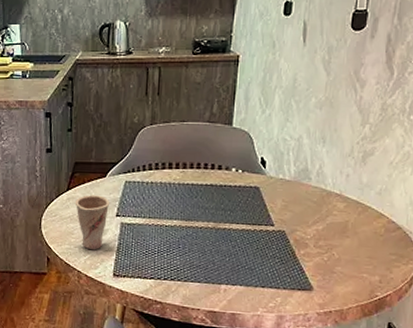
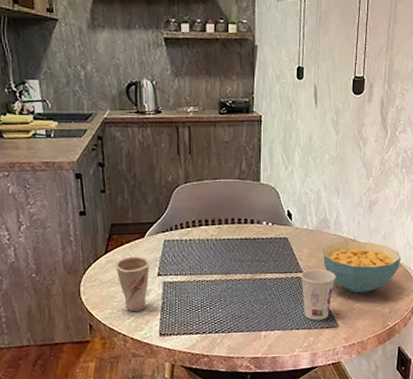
cup: none [270,223,314,281] -> present [300,268,336,320]
cereal bowl: none [300,195,401,256] -> present [323,241,401,294]

